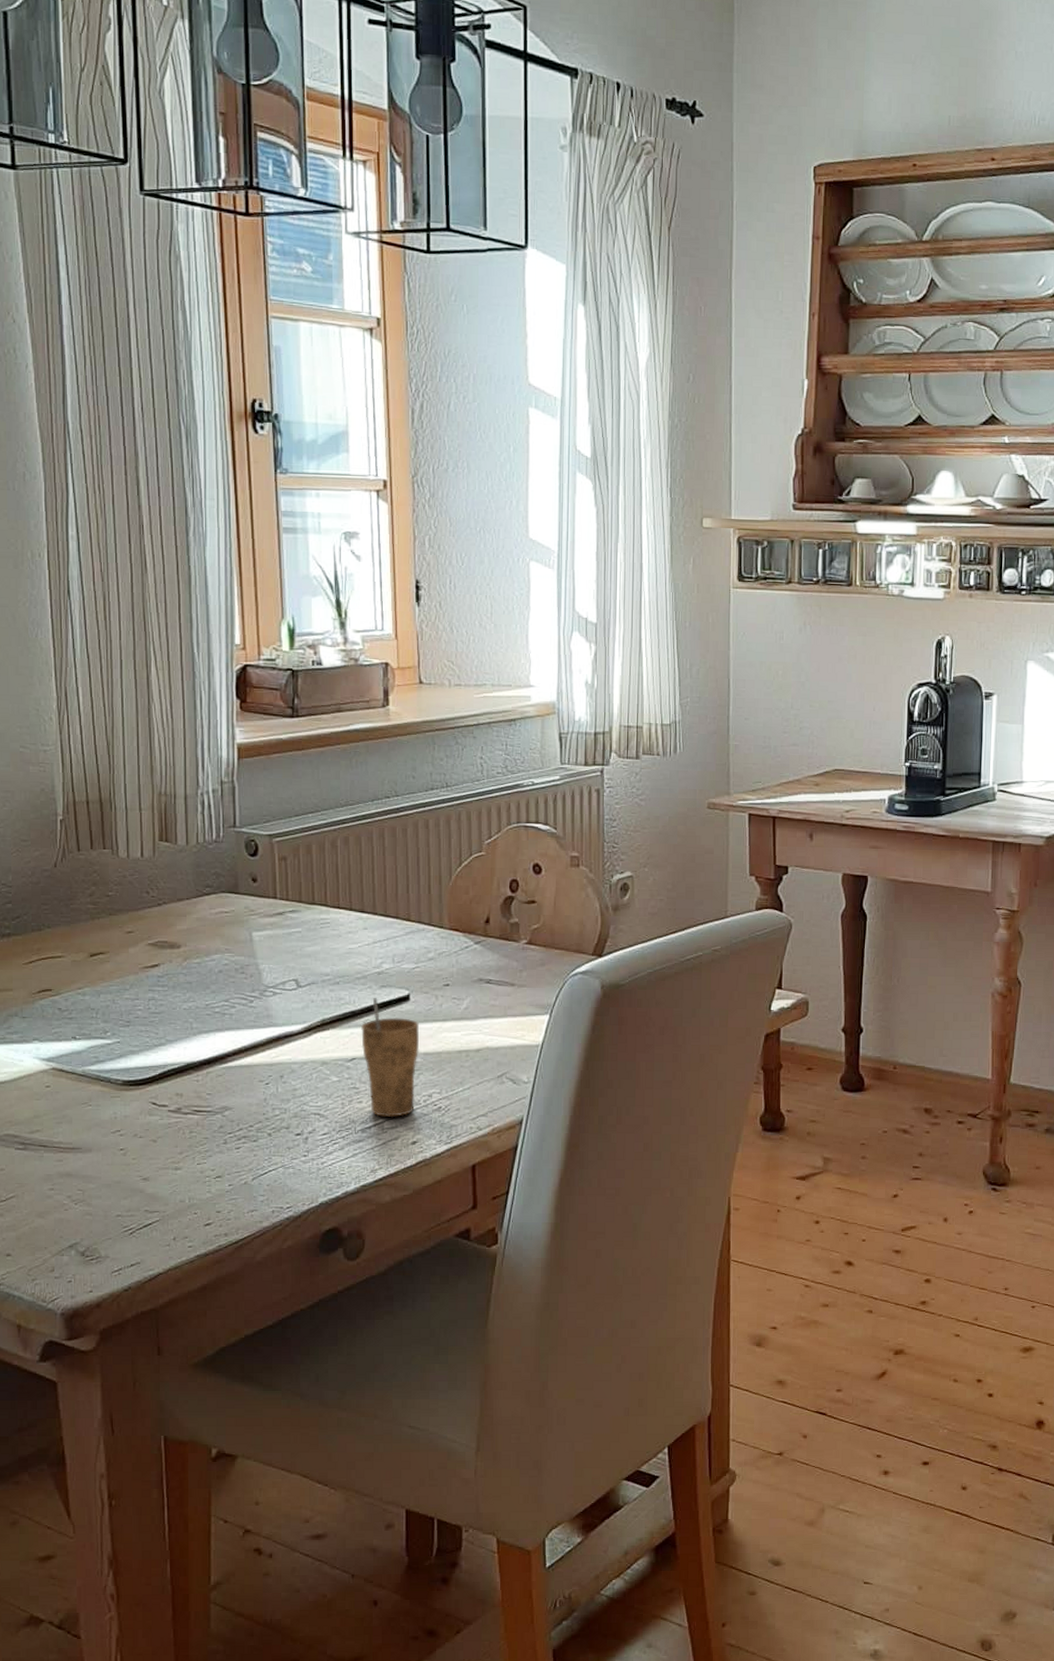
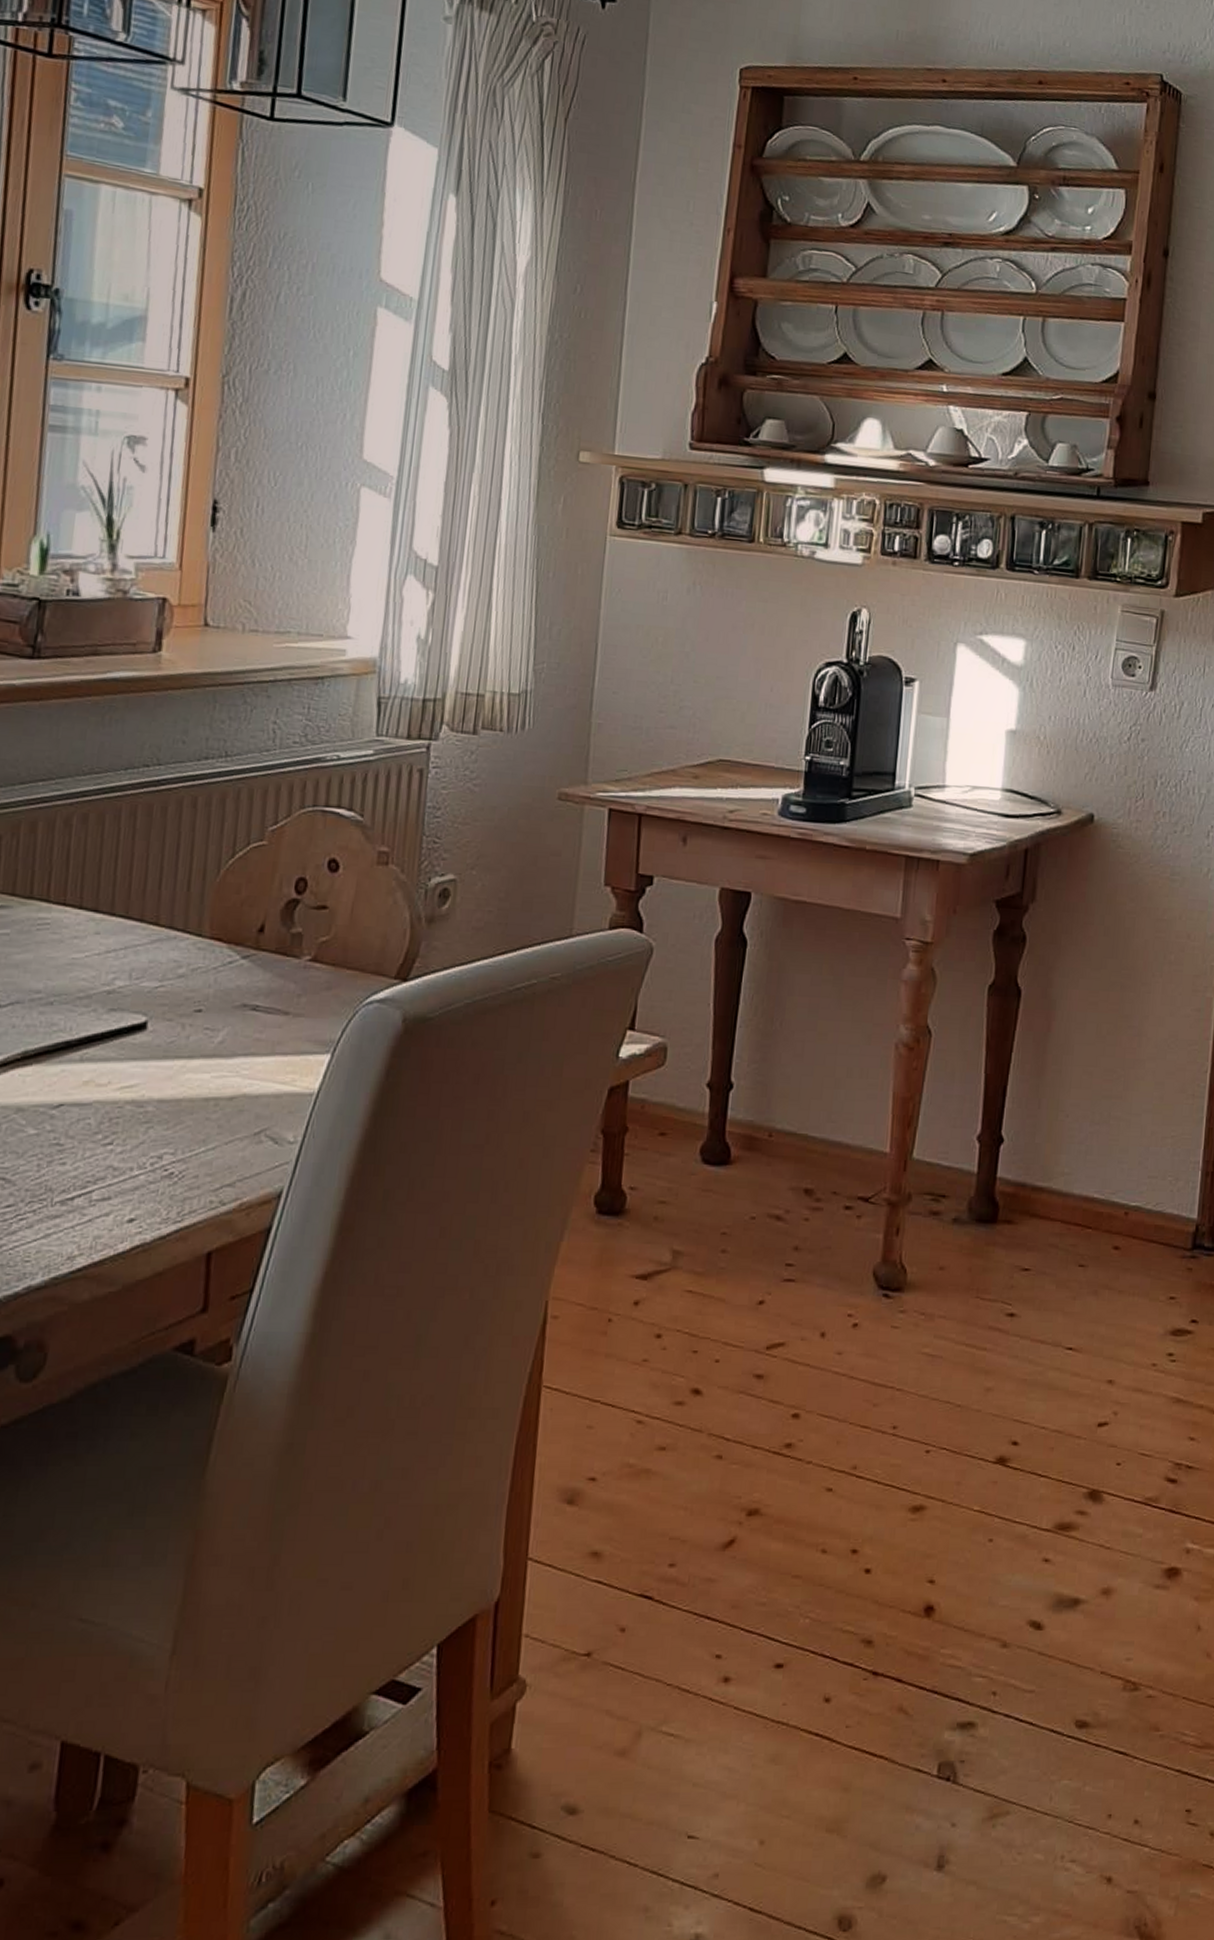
cup: present [360,998,420,1117] -> none [73,1024,156,1185]

